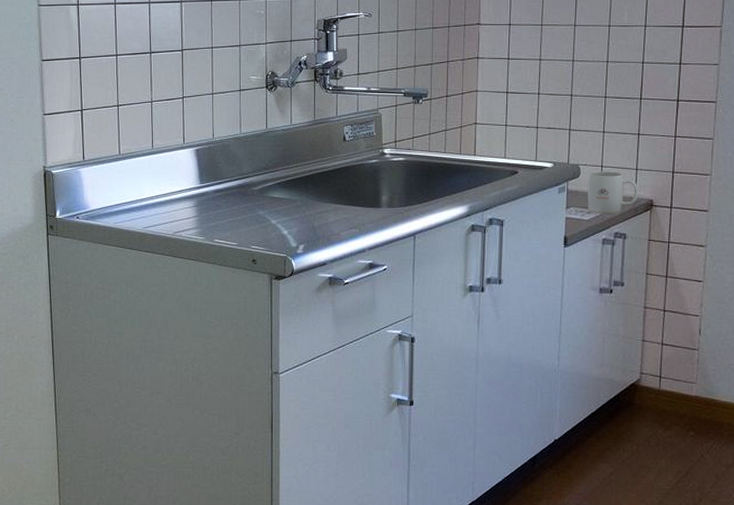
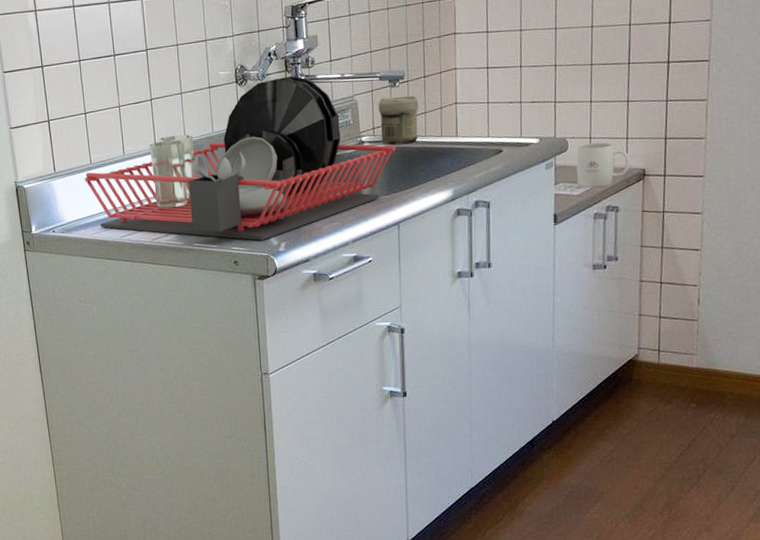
dish rack: none [112,85,416,241] -> present [84,75,396,241]
jar: none [401,113,440,159] -> present [378,95,419,146]

